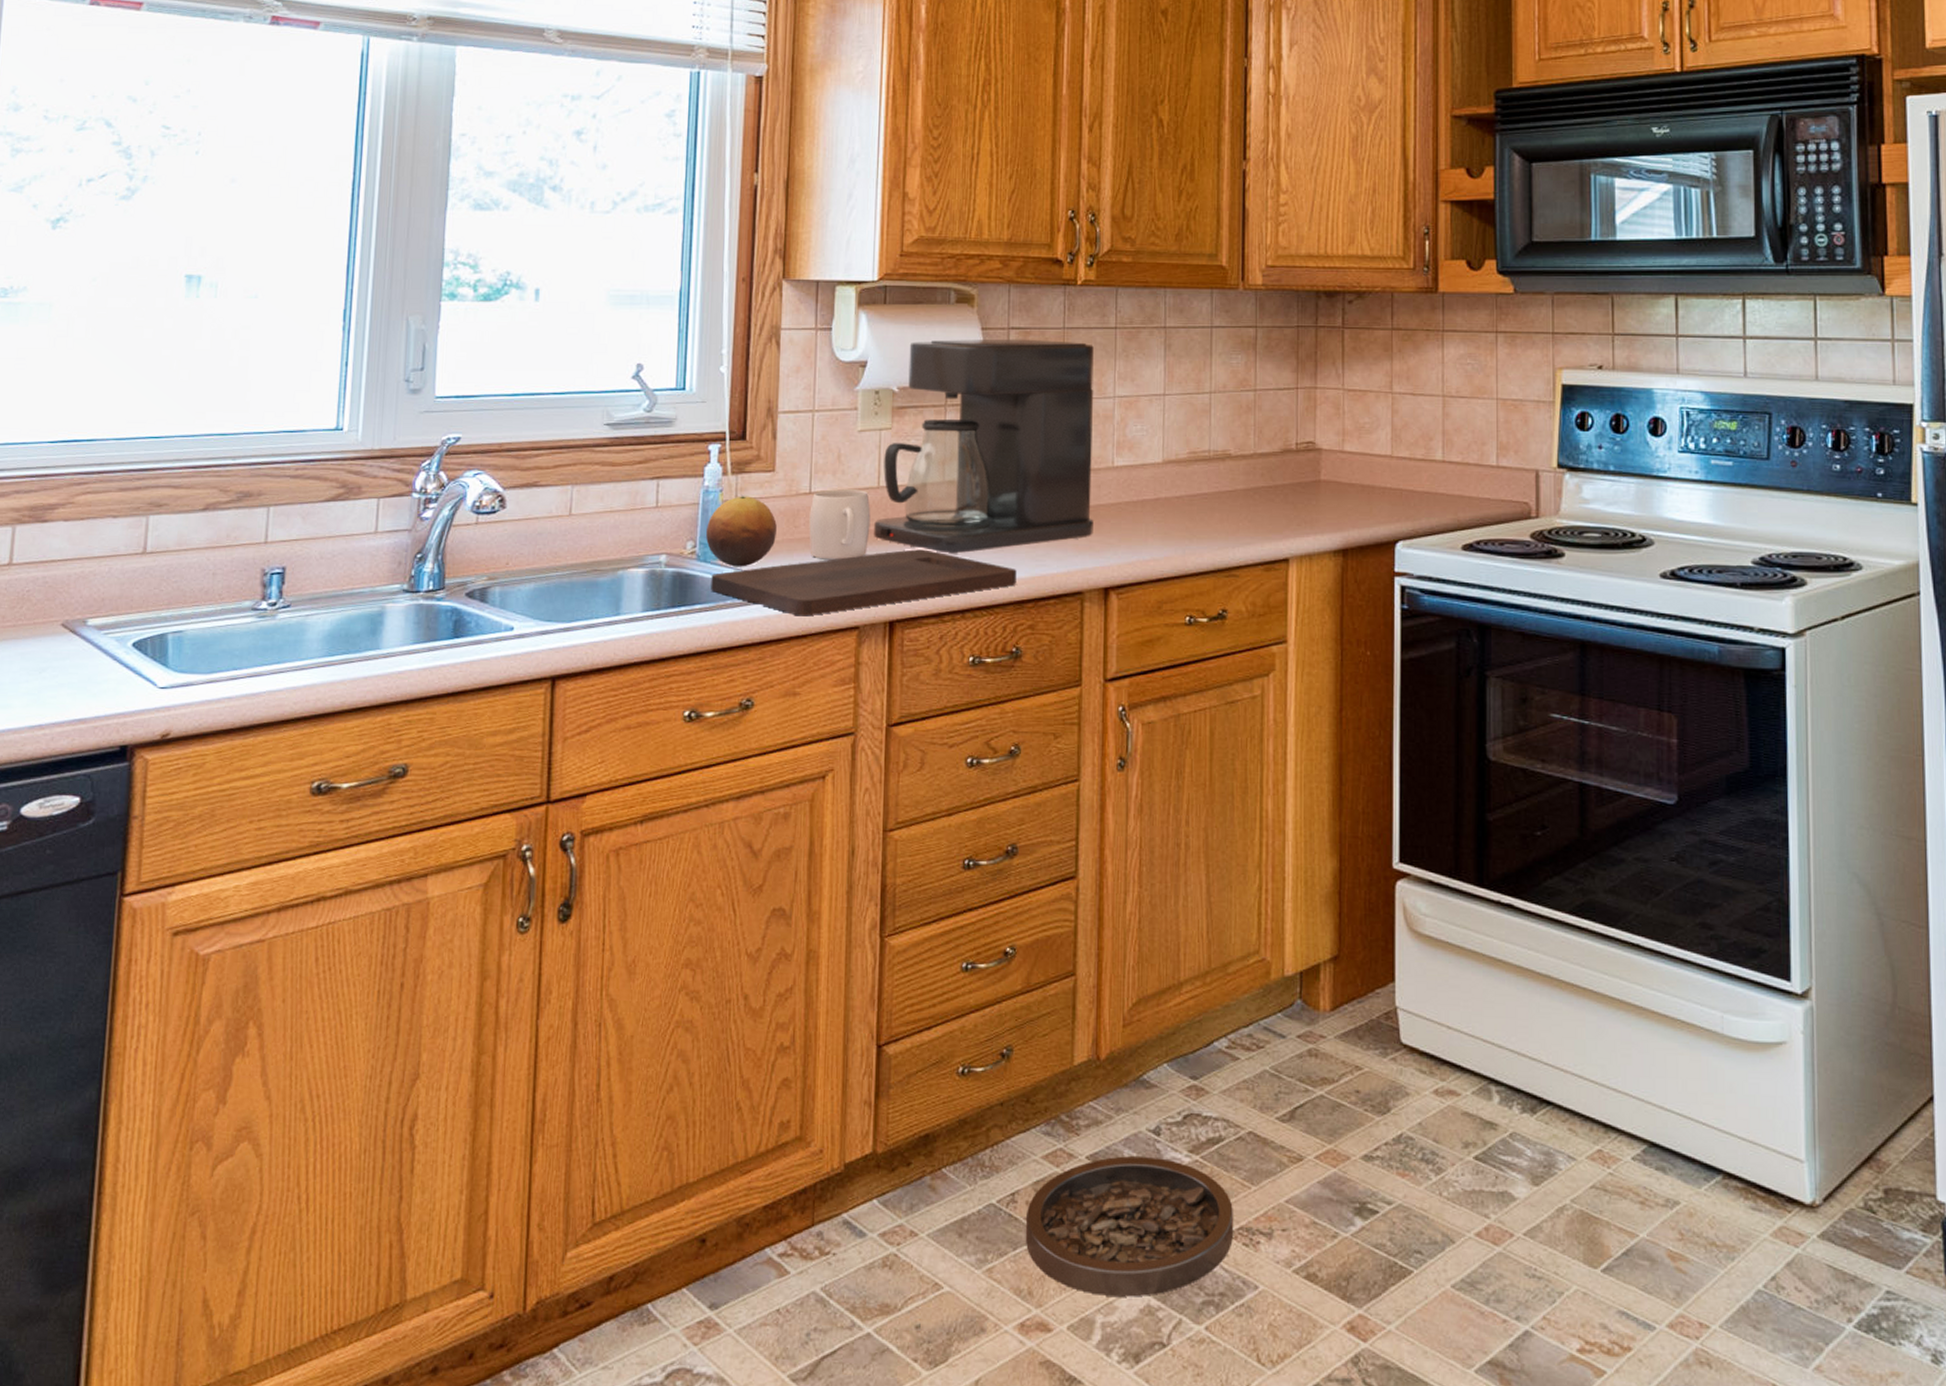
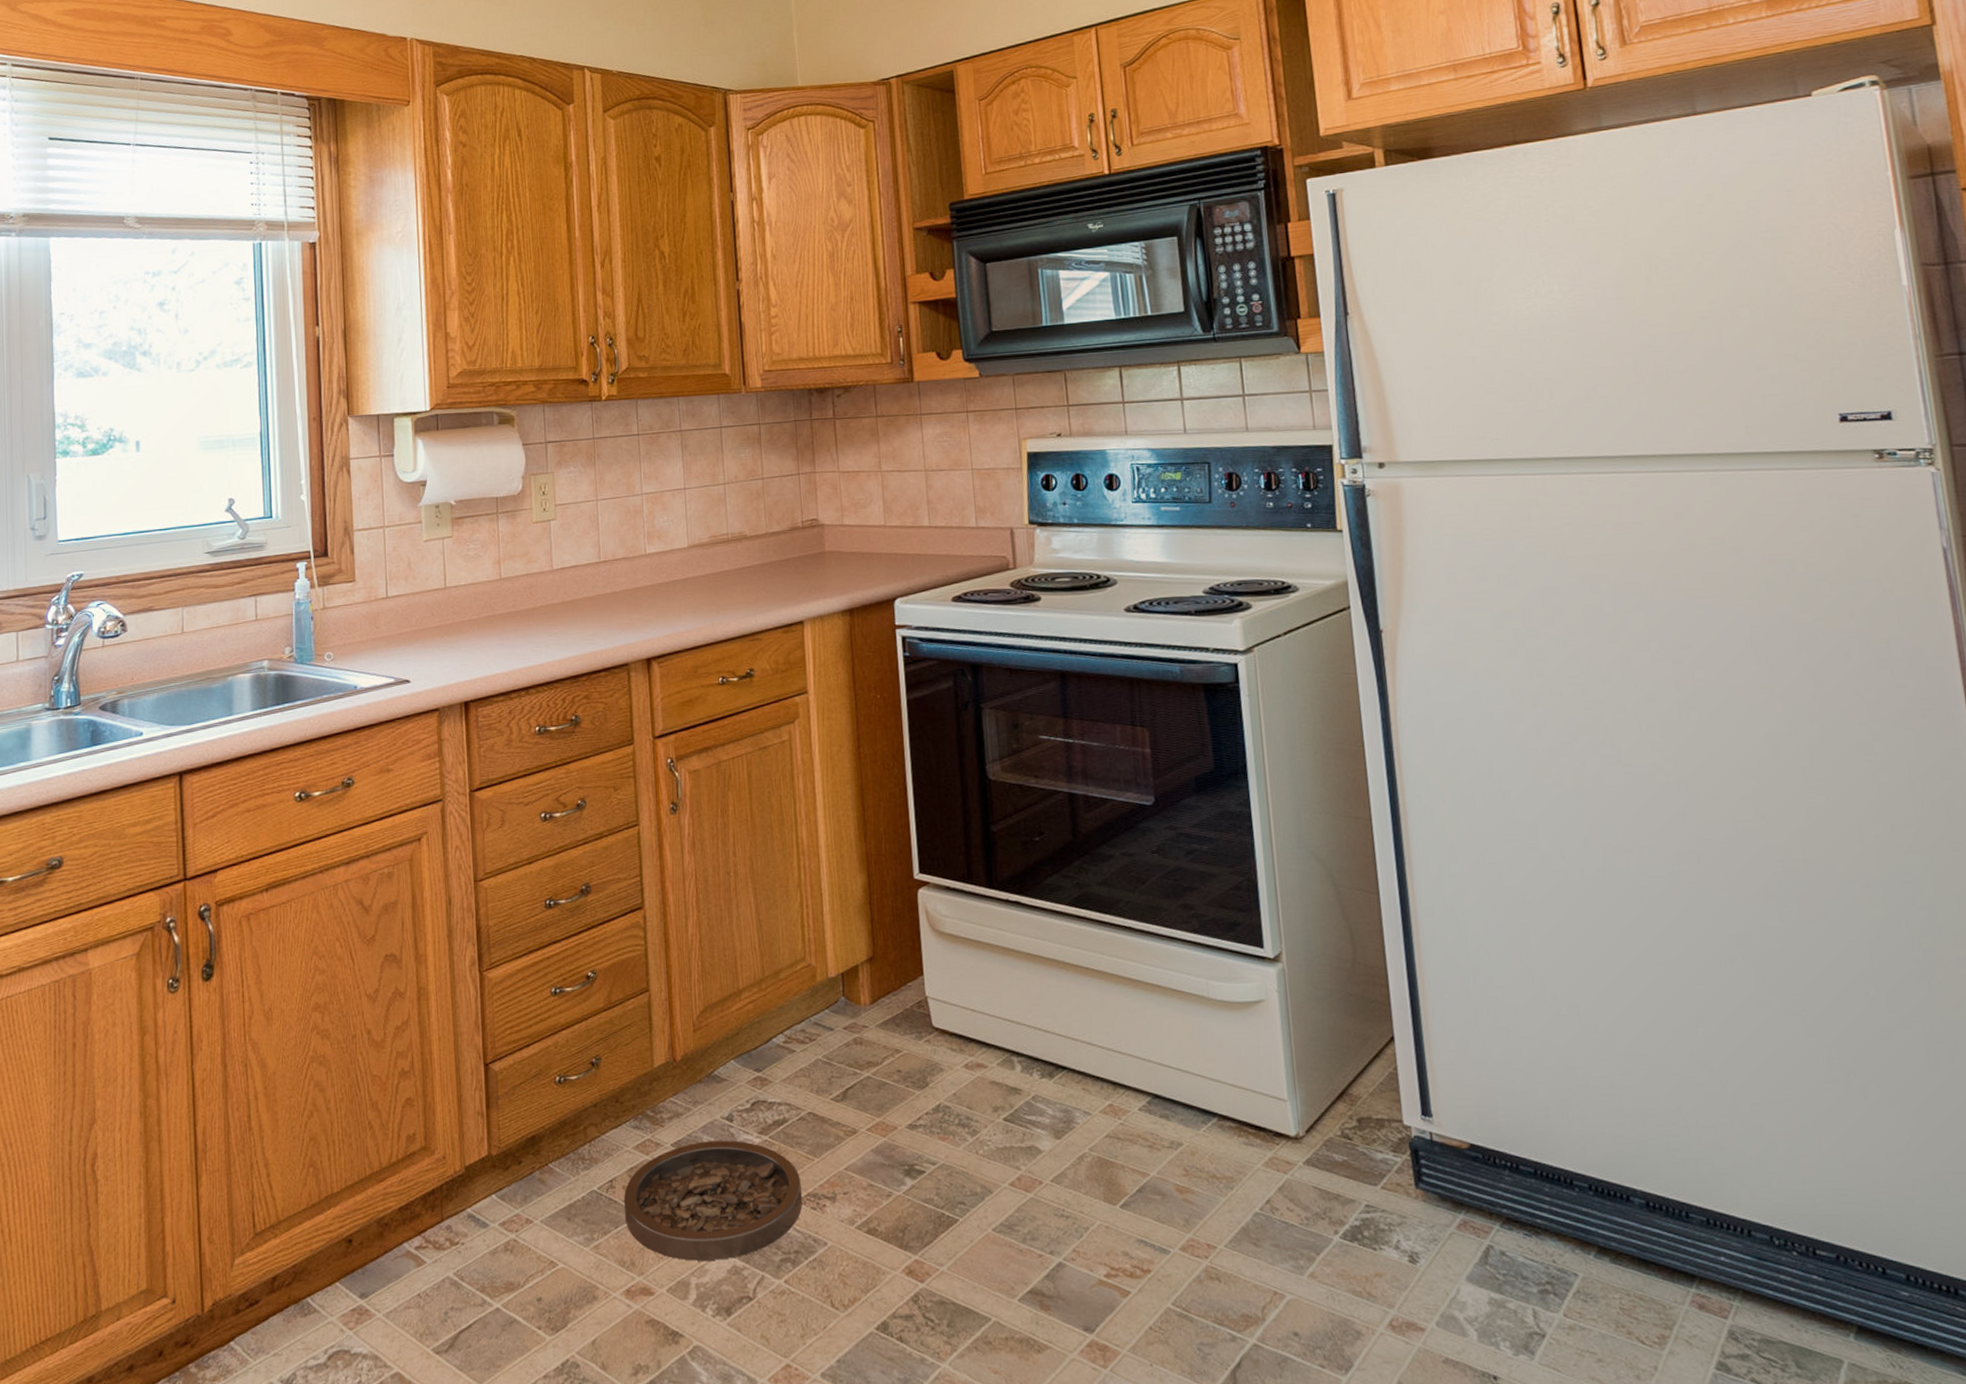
fruit: present [706,496,777,567] -> none [301,604,361,666]
cutting board: present [711,549,1017,616] -> none [308,638,571,704]
mug: present [809,489,871,560] -> none [388,591,441,653]
coffee maker: present [873,338,1094,554] -> none [443,449,633,640]

